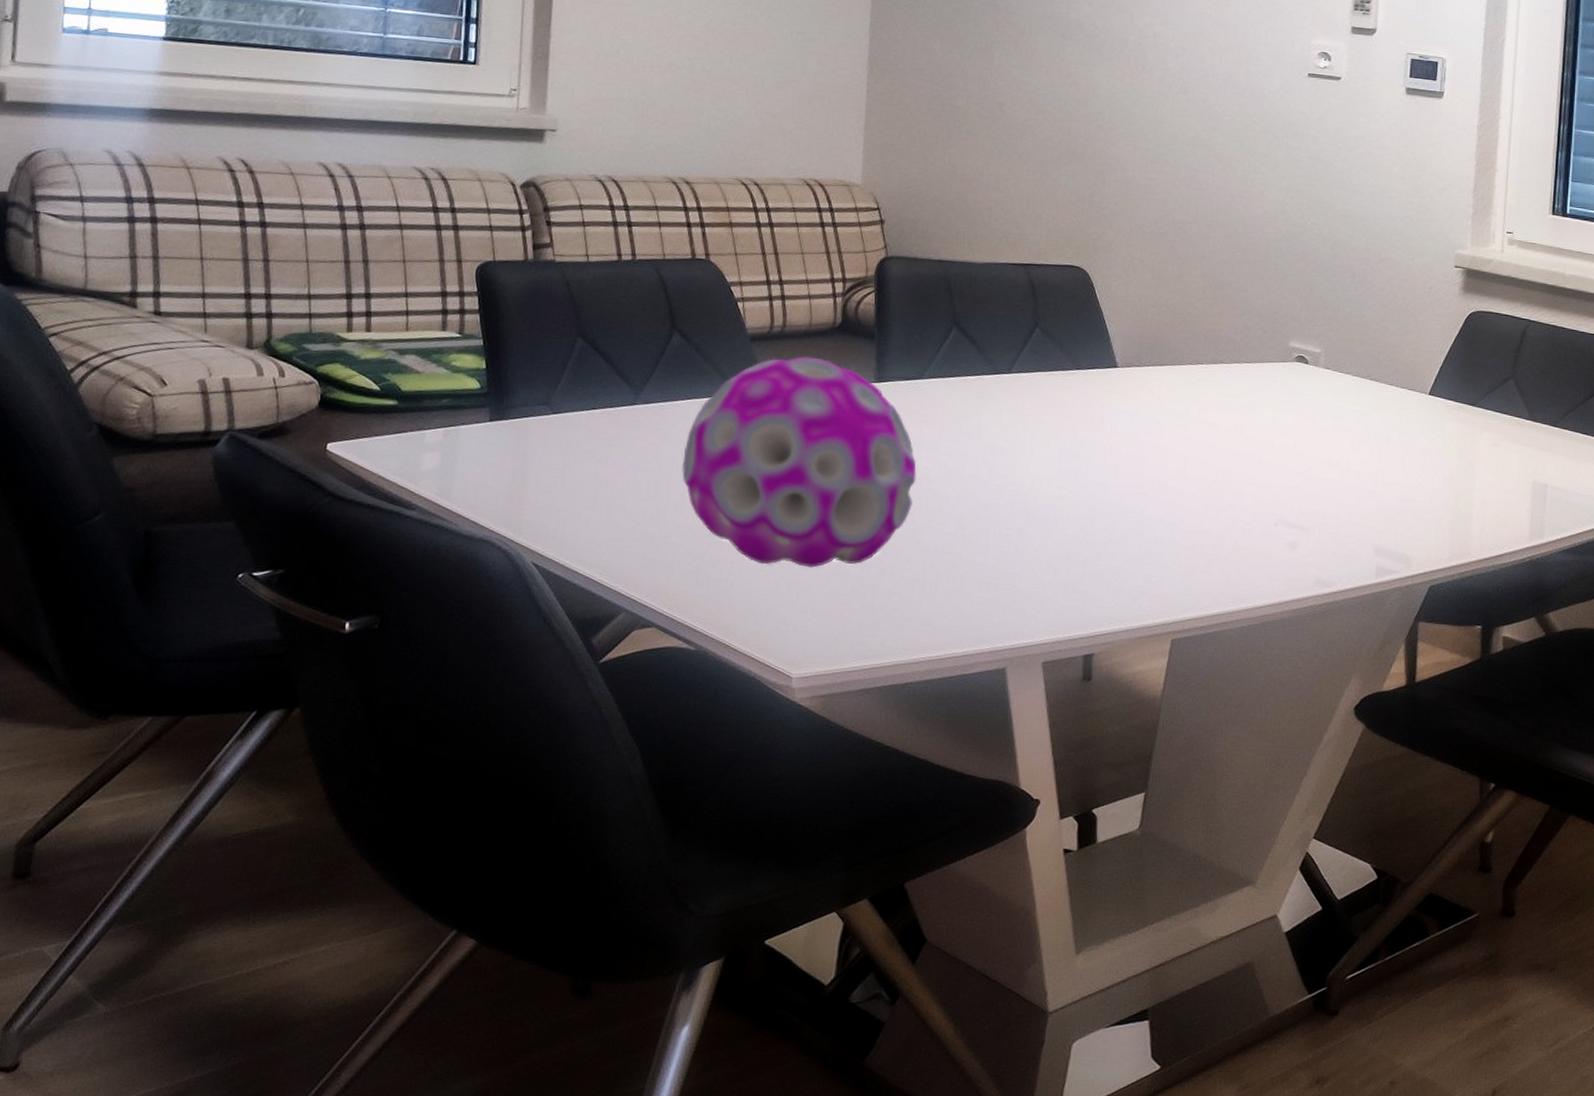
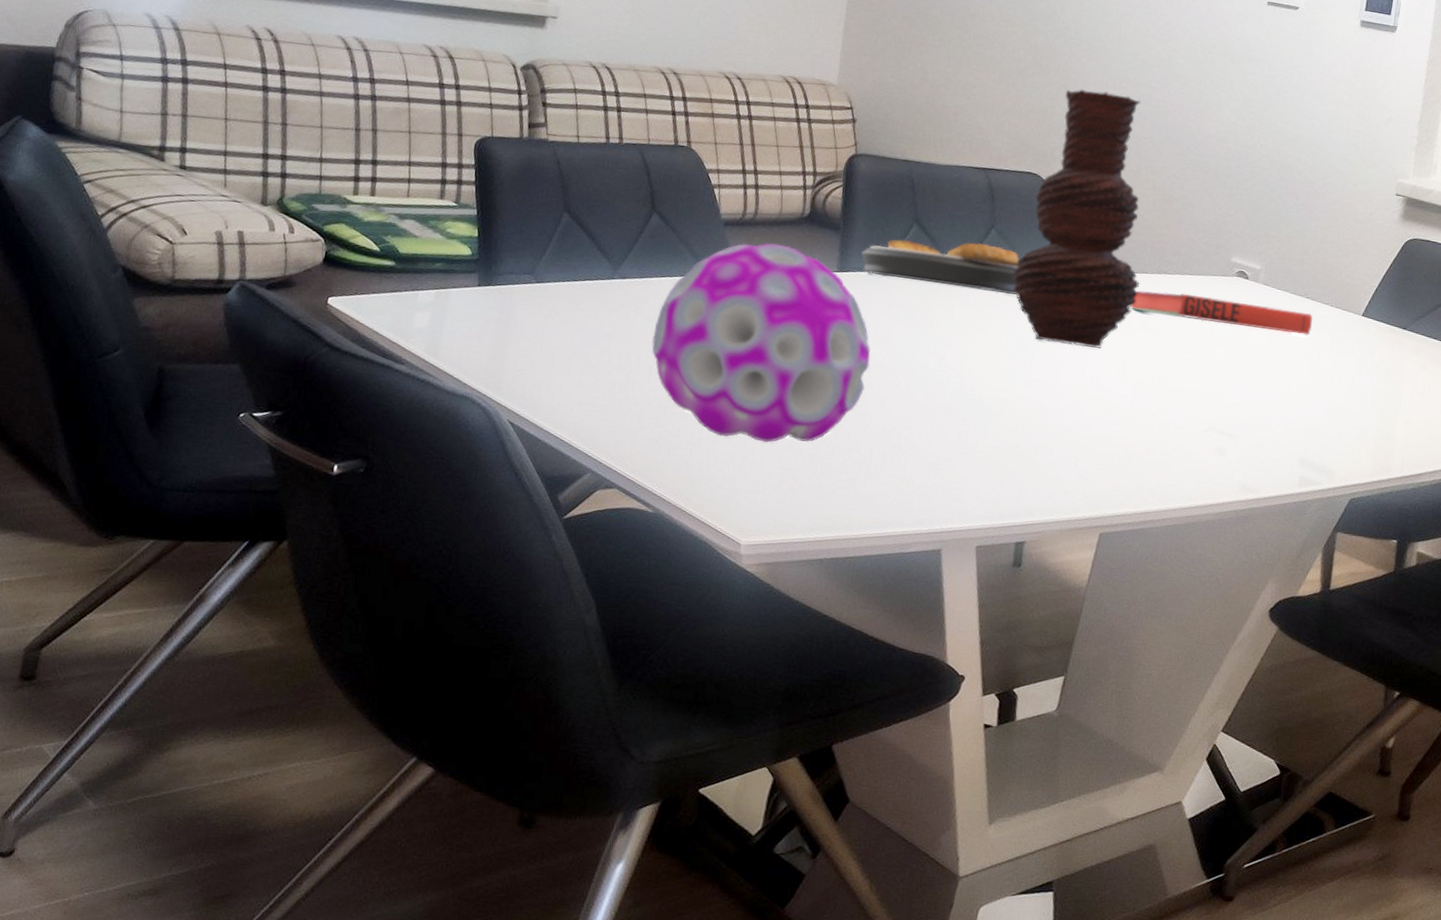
plate: none [899,343,1067,396] -> present [861,239,1019,295]
vase: none [1062,175,1196,446] -> present [1013,89,1141,348]
hardback book: none [1187,382,1378,419] -> present [1130,290,1313,336]

